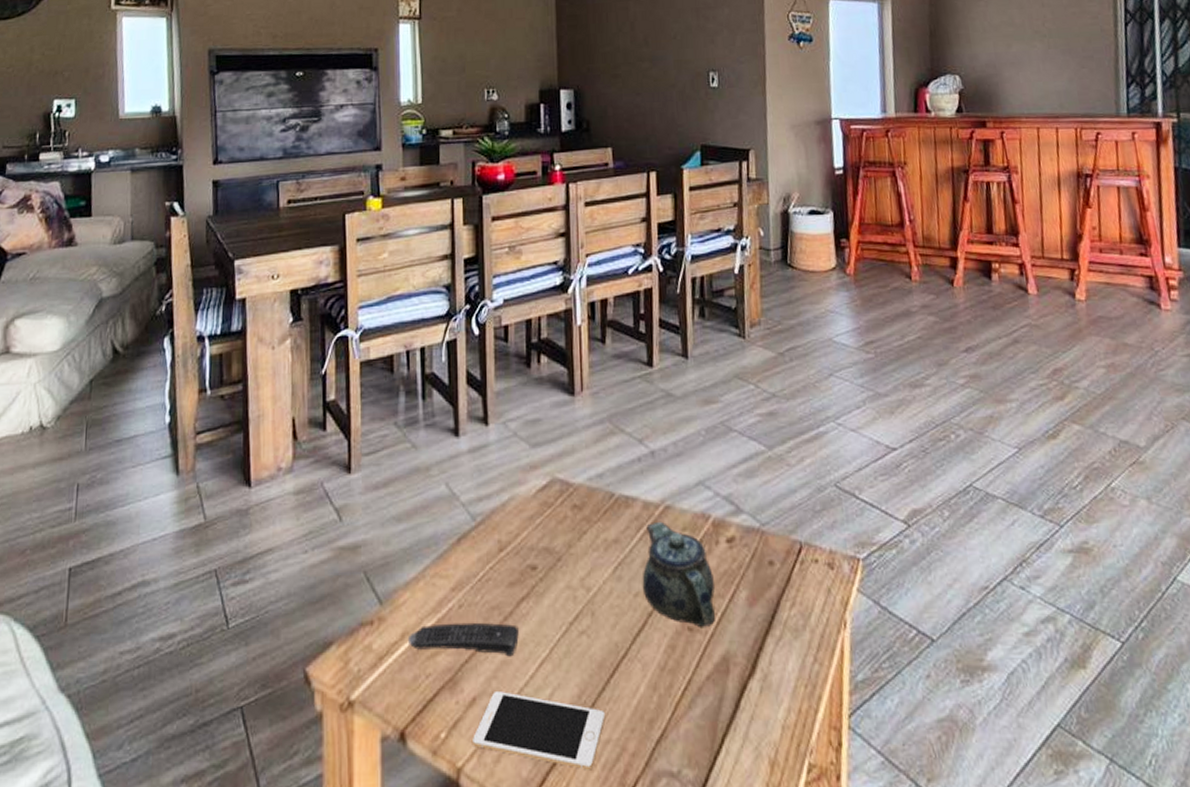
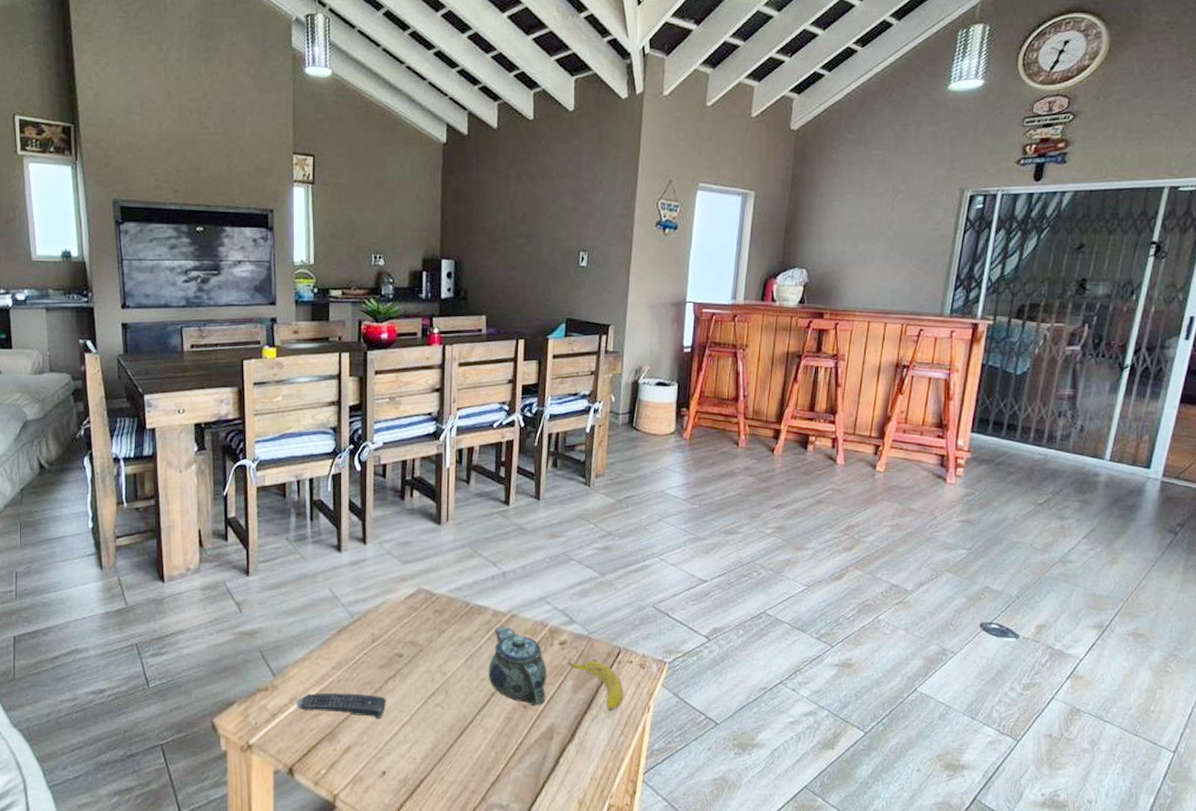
cell phone: present [473,692,606,771] -> none [347,743,453,801]
banana: none [739,558,812,631] -> present [568,657,624,712]

